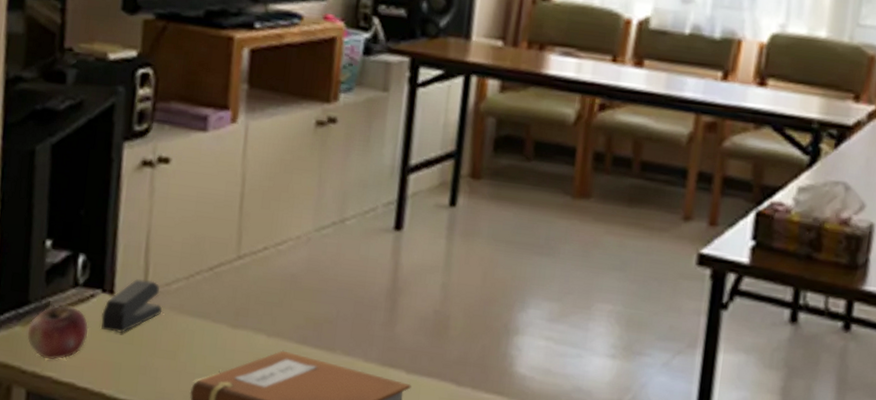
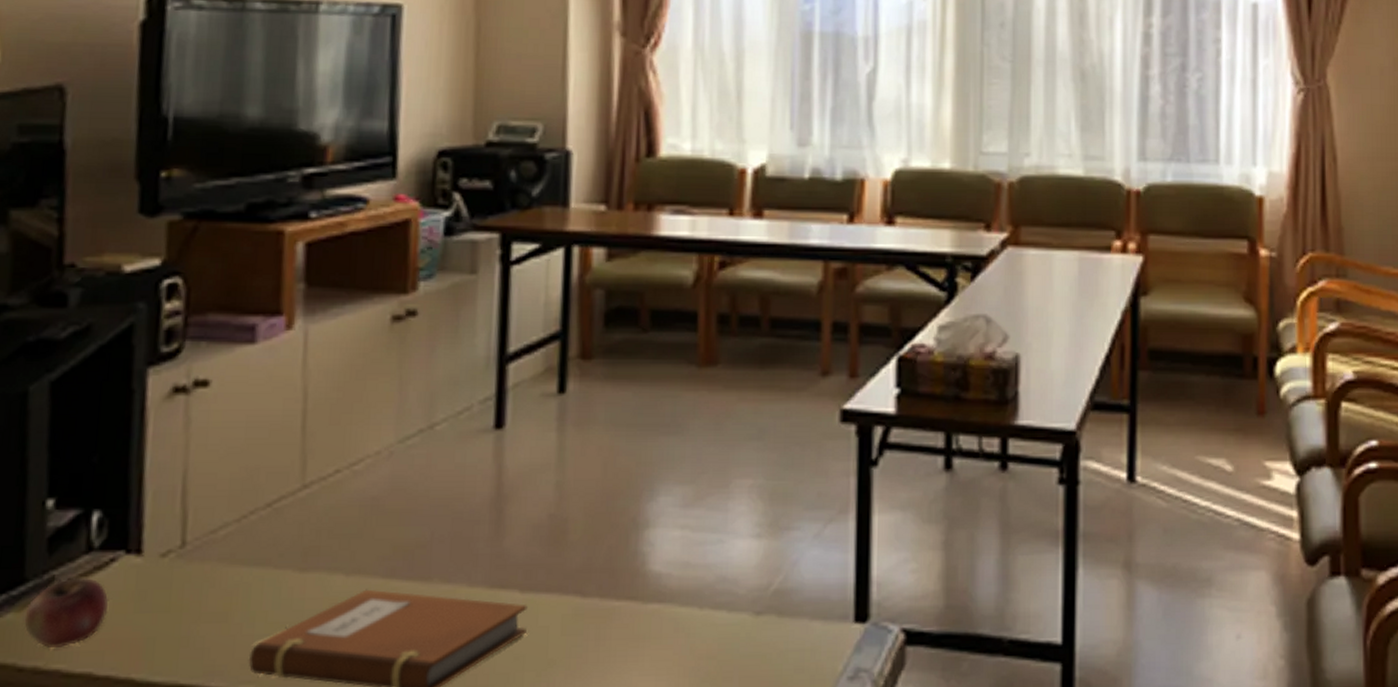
stapler: present [101,279,163,333] -> none [126,530,208,601]

